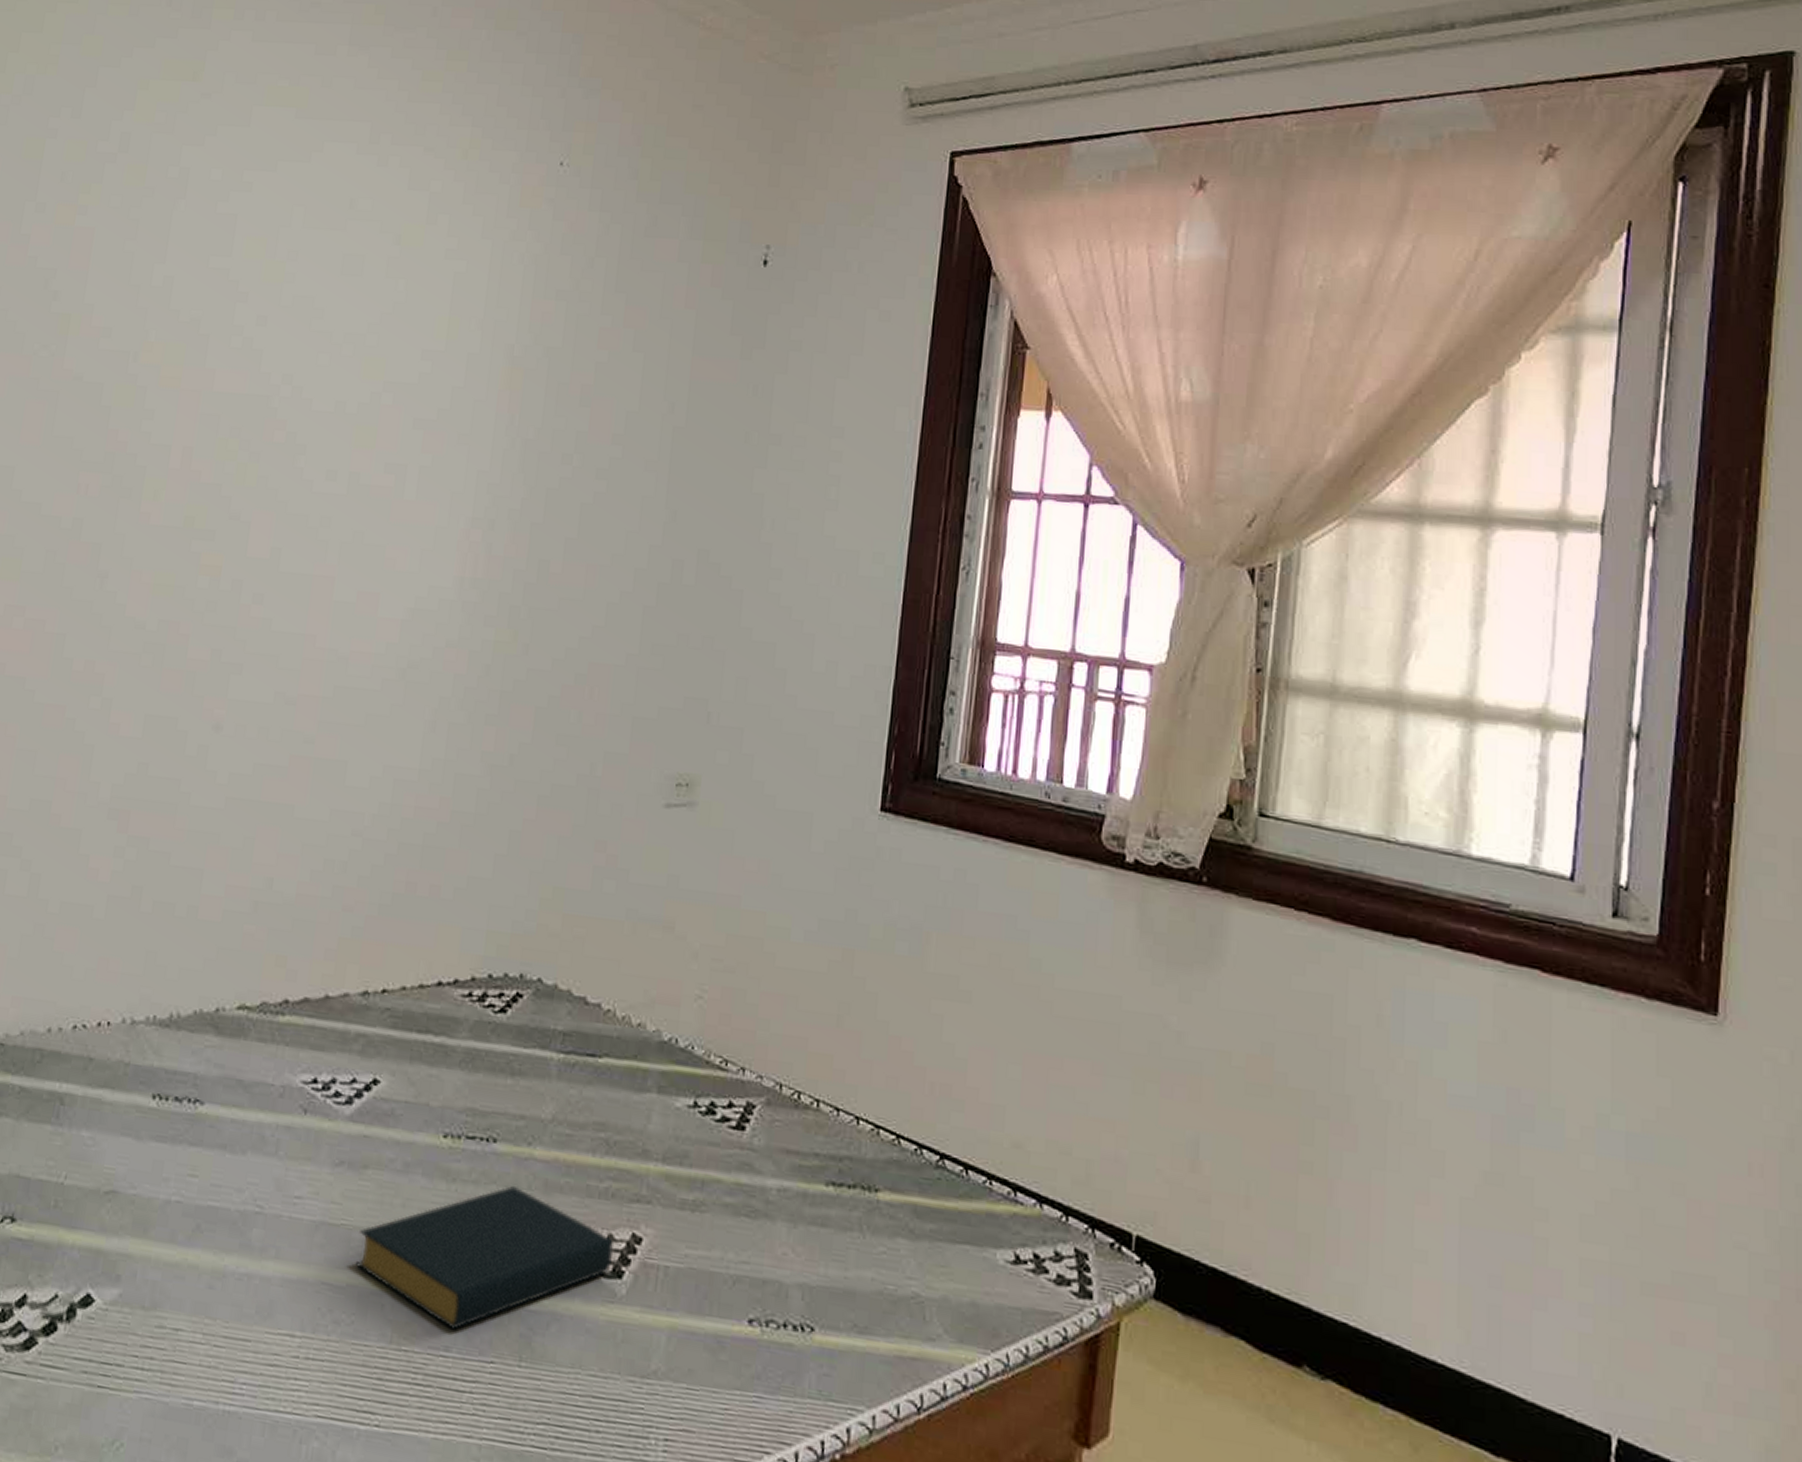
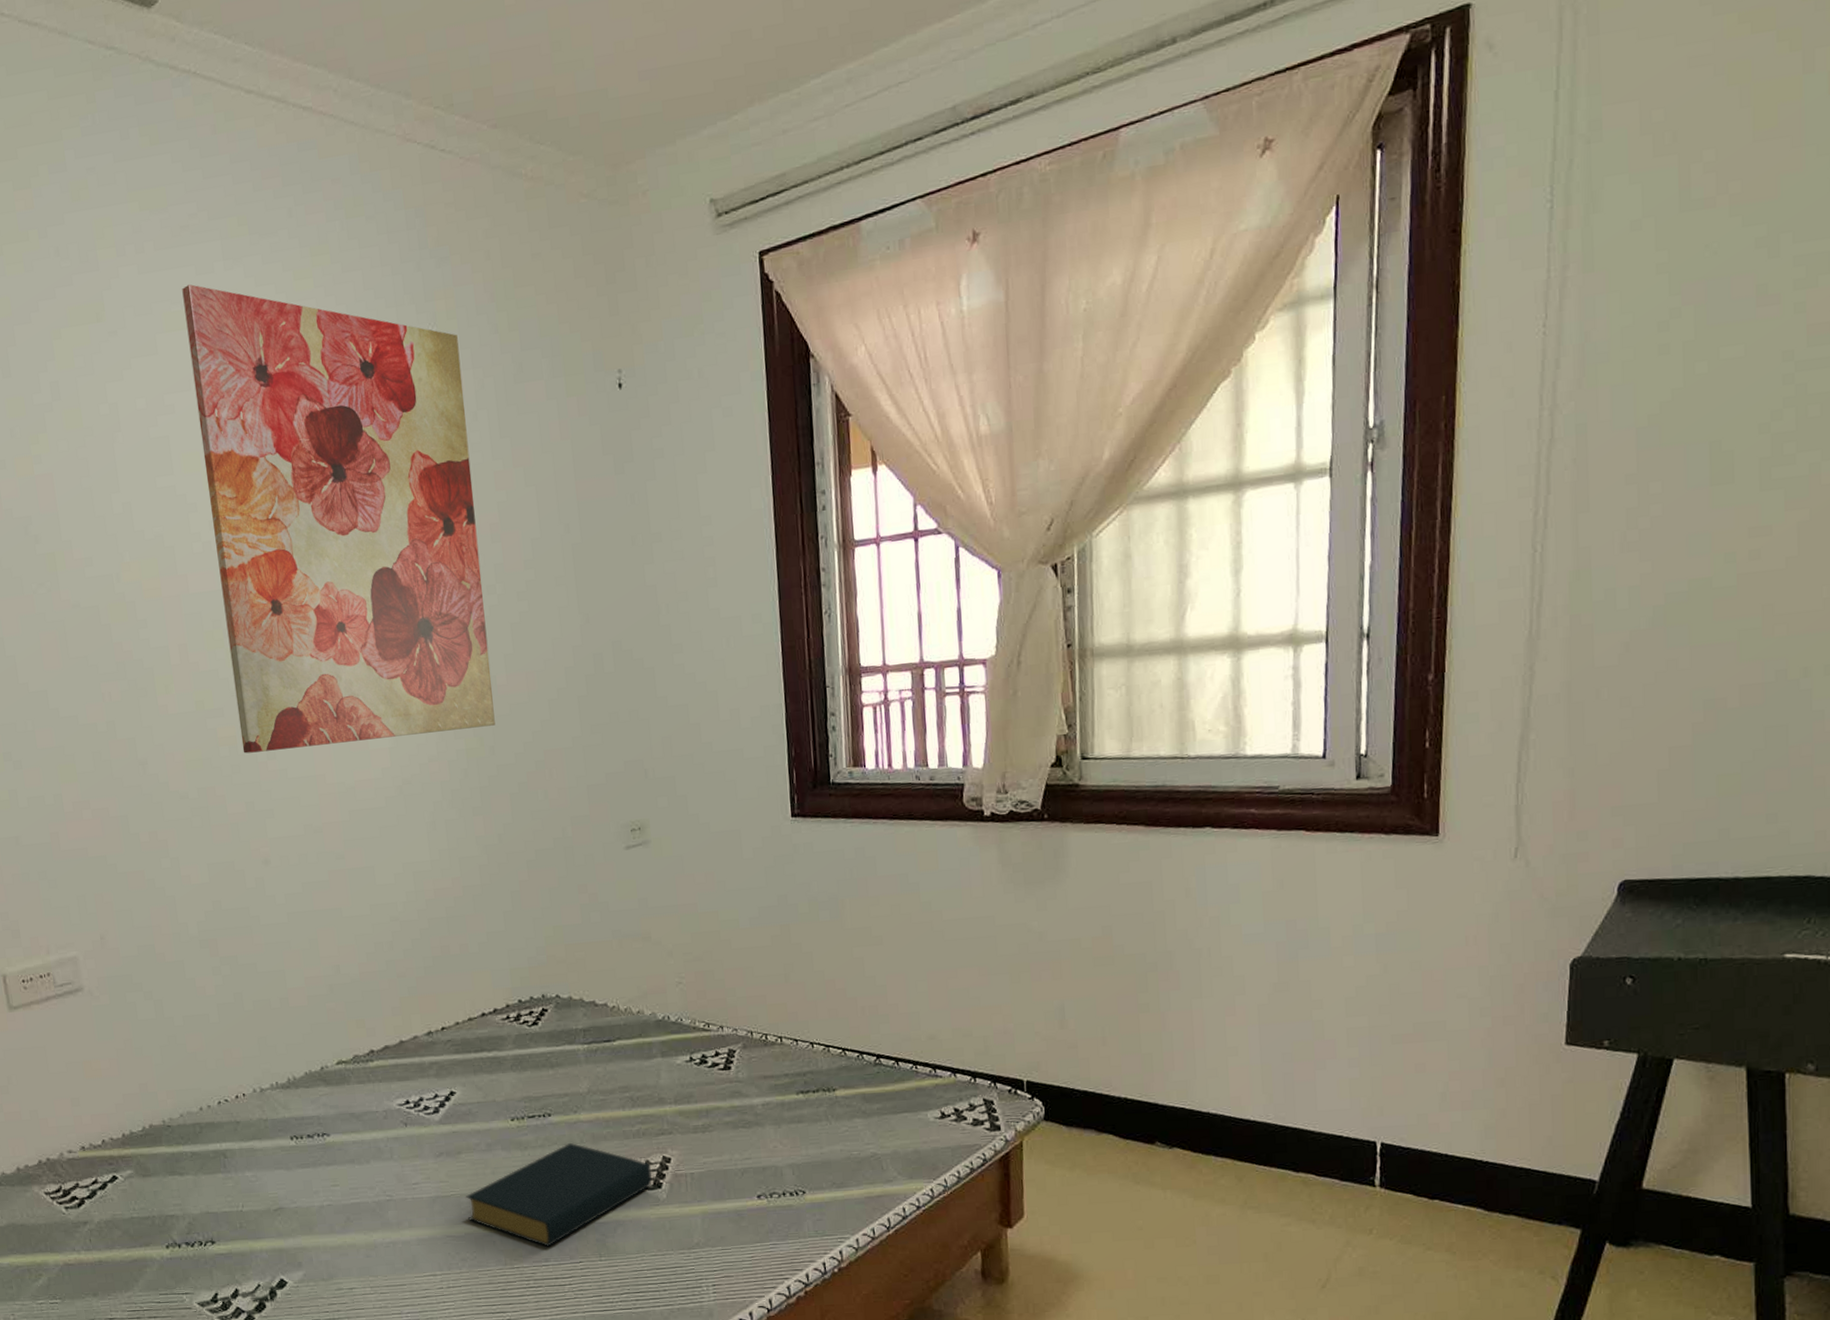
wall art: none [225,63,591,620] -> present [182,284,495,754]

